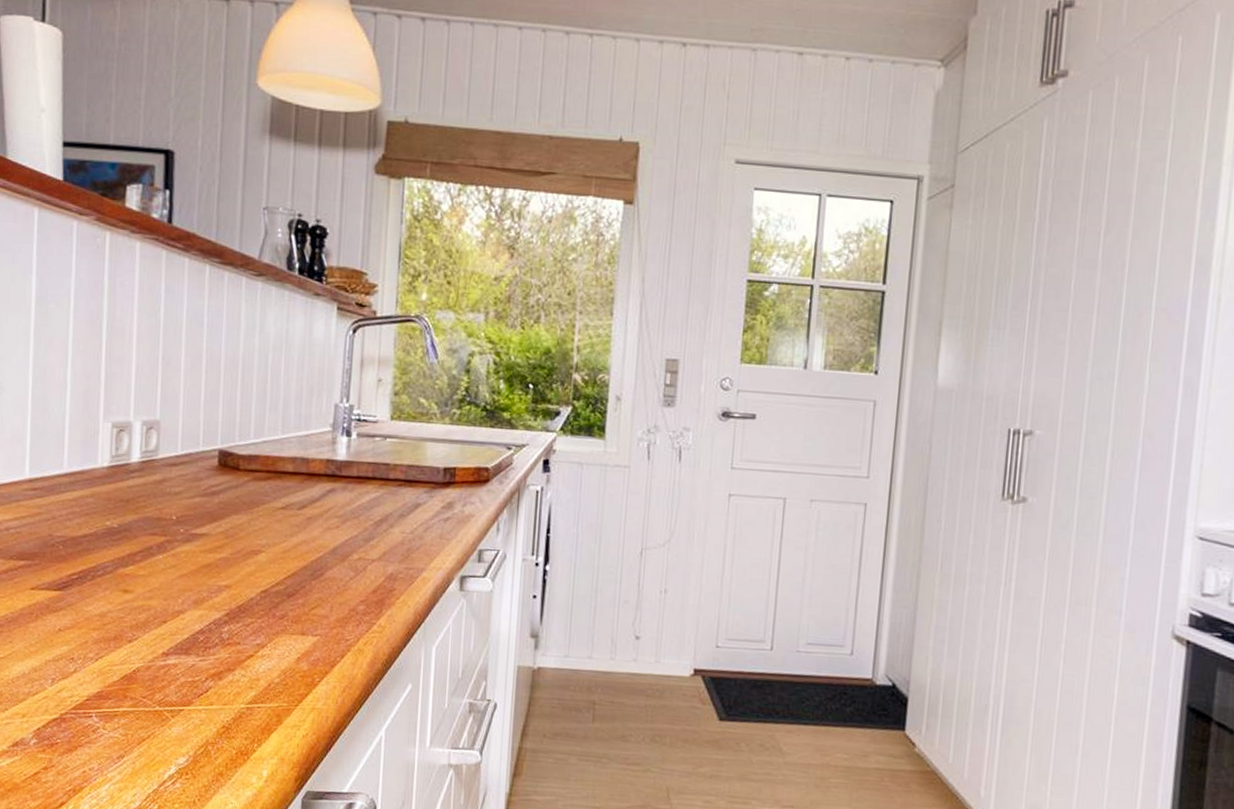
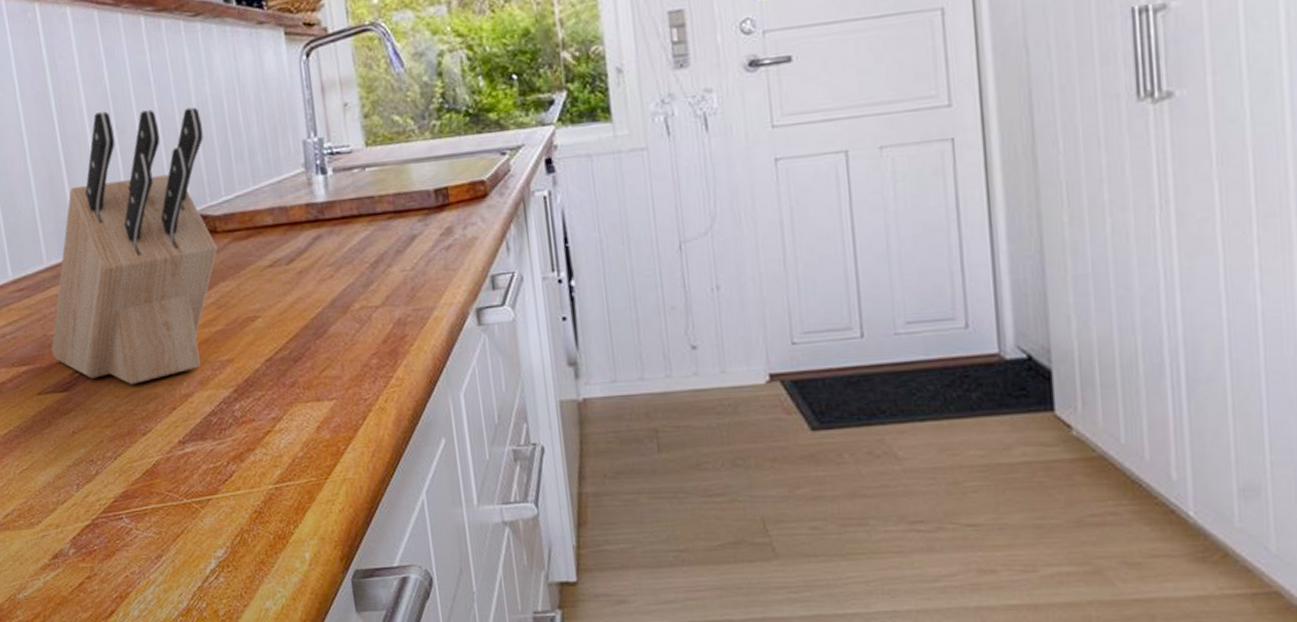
knife block: none [54,342,245,595] -> present [51,107,218,385]

